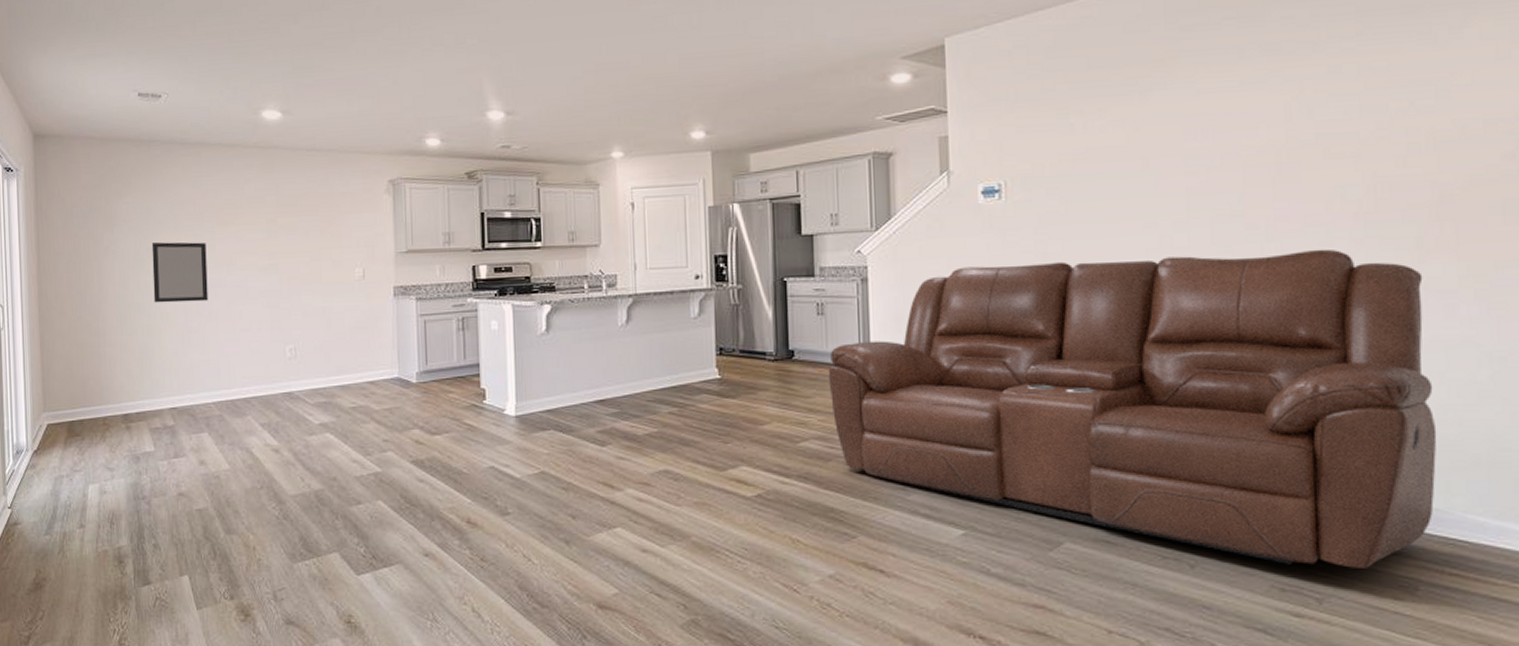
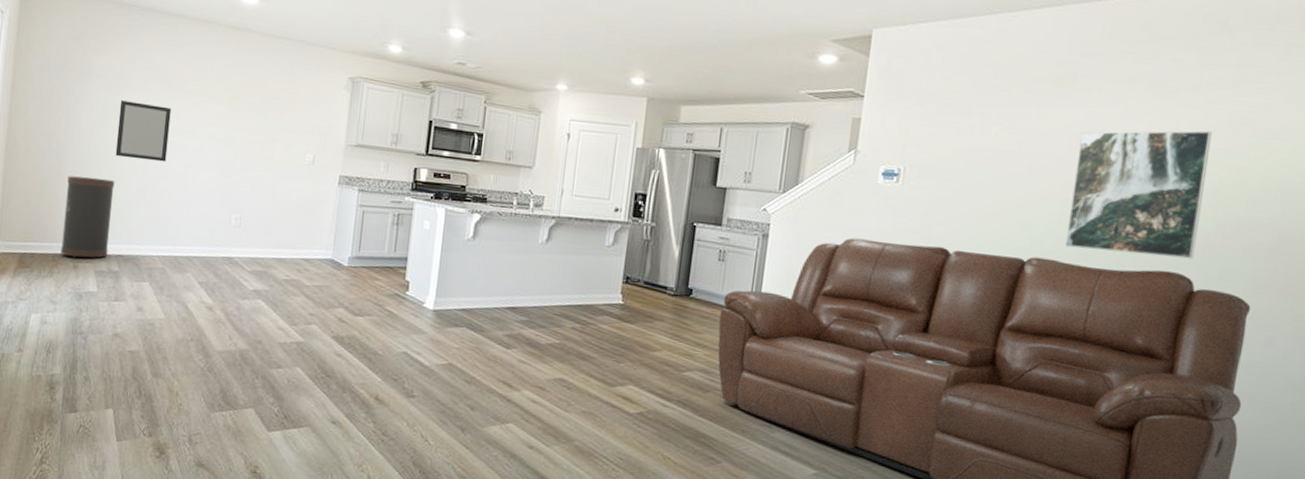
trash can: none [108,328,161,418] -> present [61,175,115,258]
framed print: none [1195,88,1347,241] -> present [1064,130,1213,260]

